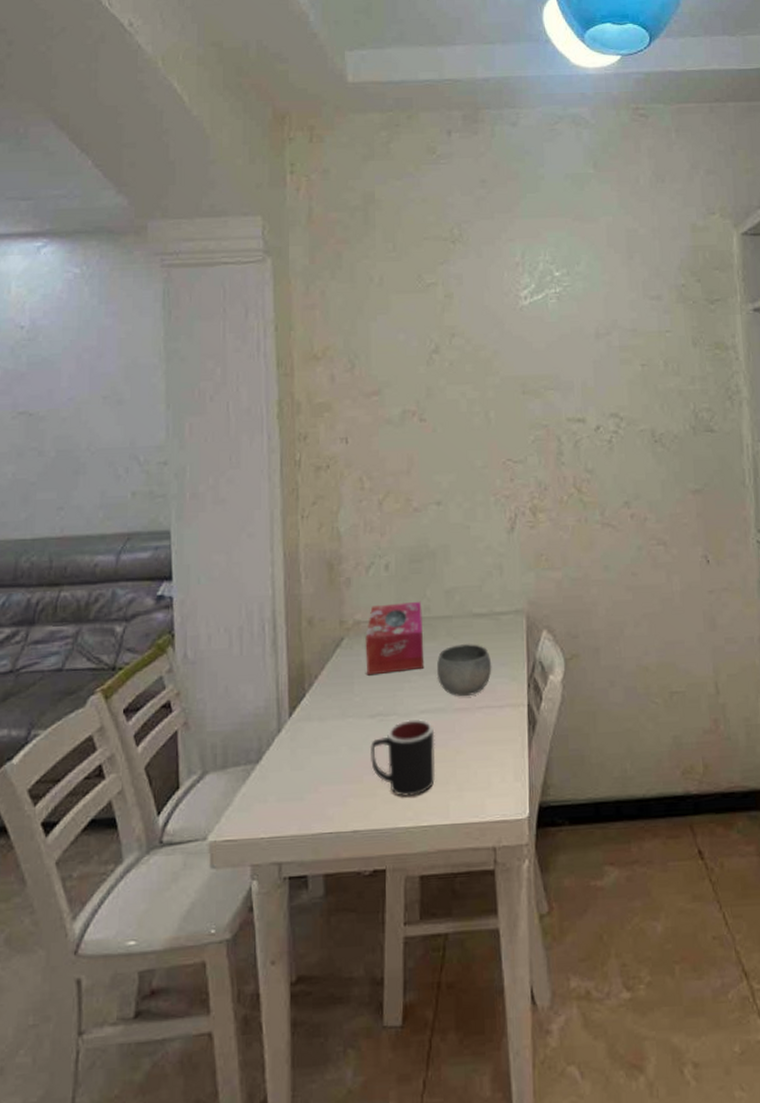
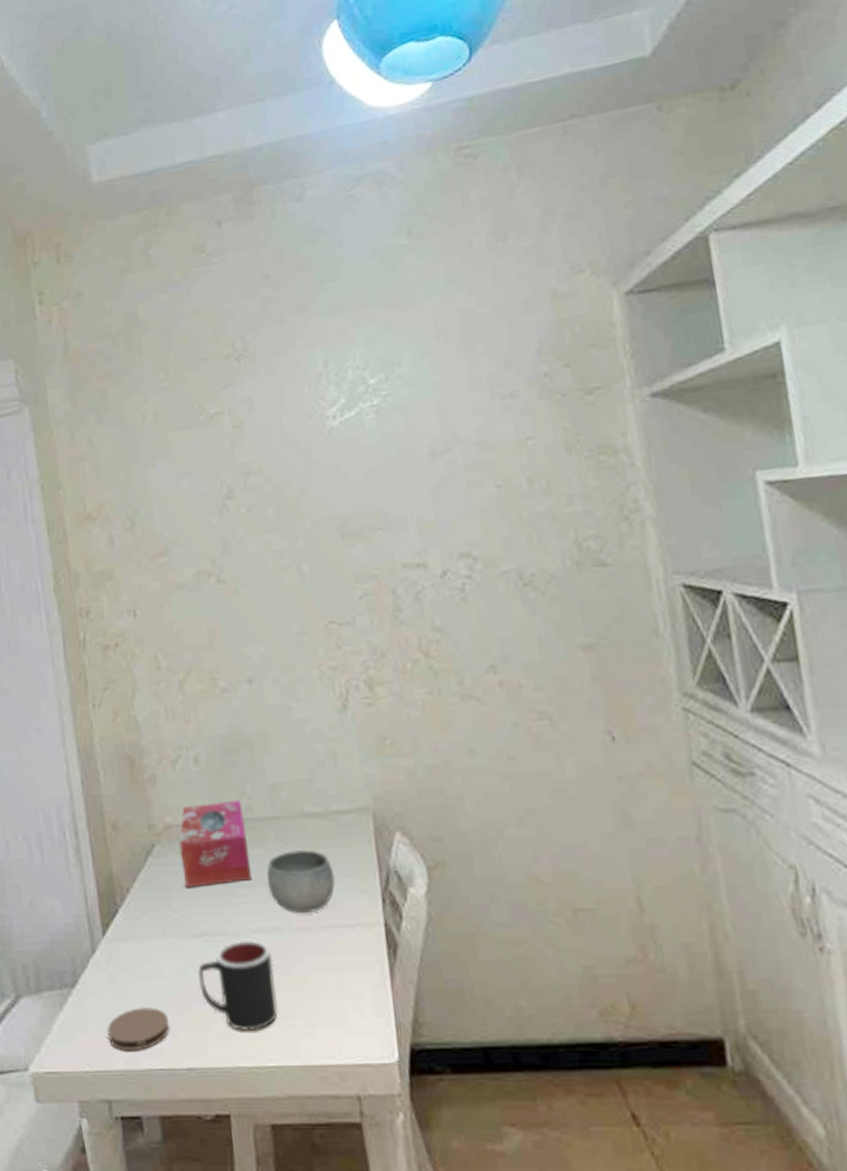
coaster: none [284,779,341,818] -> present [106,1007,170,1050]

